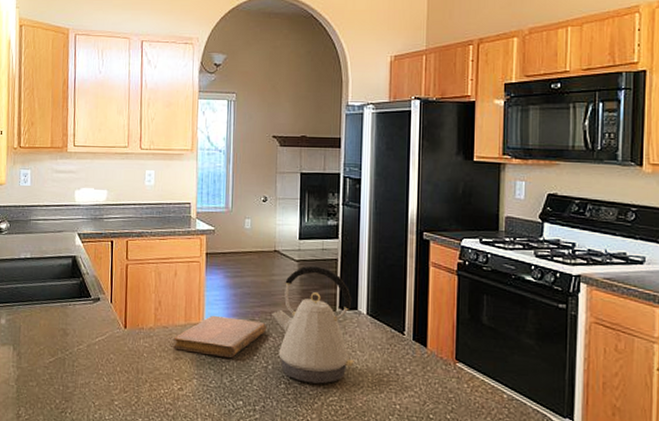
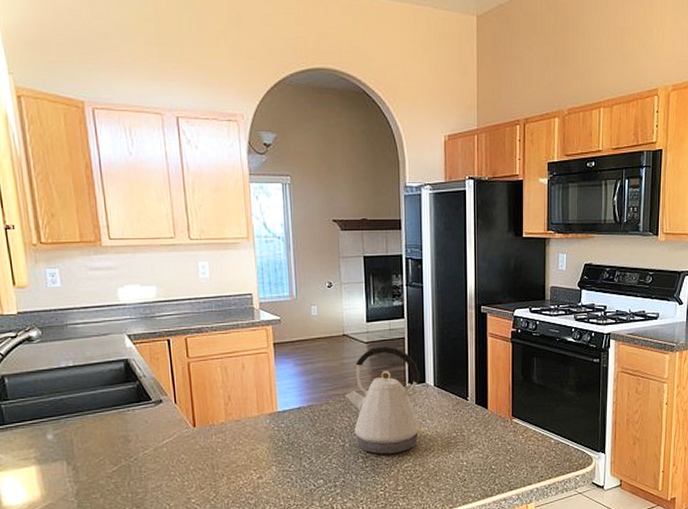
notebook: present [172,315,266,358] -> none [247,403,341,442]

